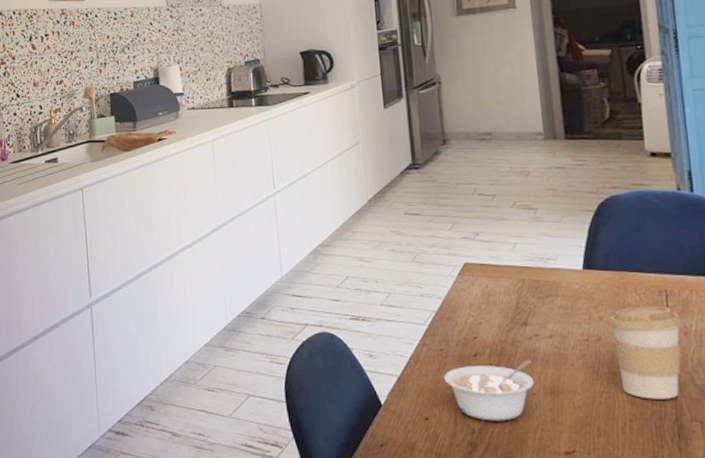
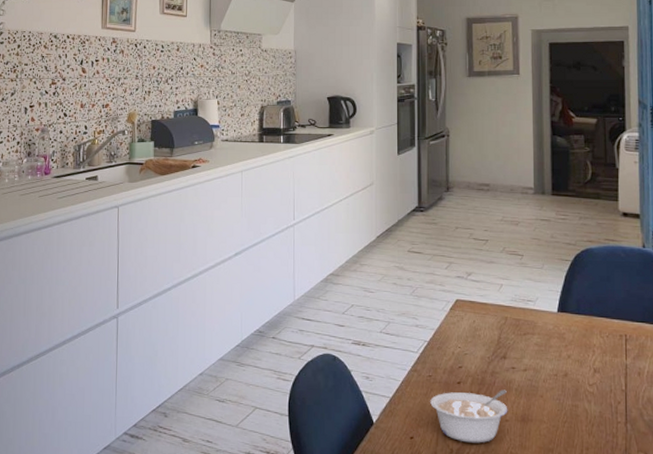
coffee cup: present [608,305,683,399] -> none [575,347,638,432]

